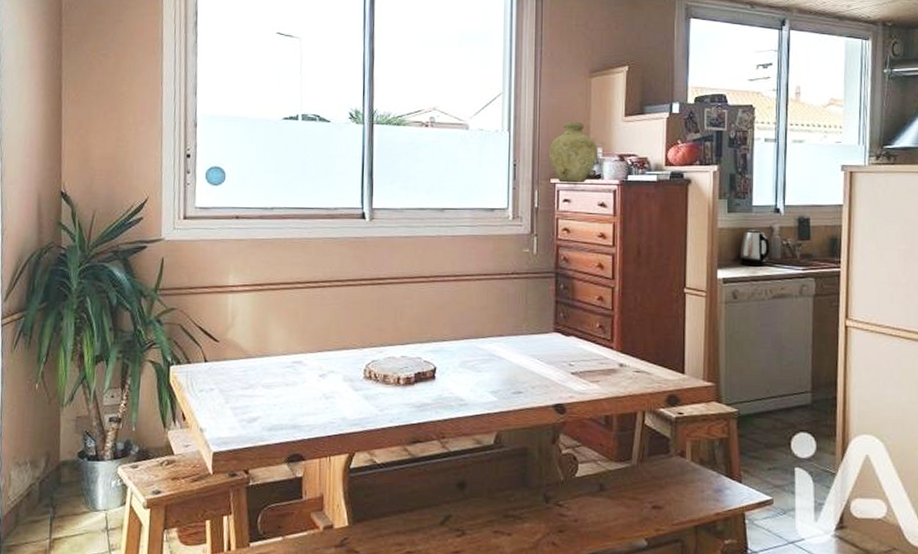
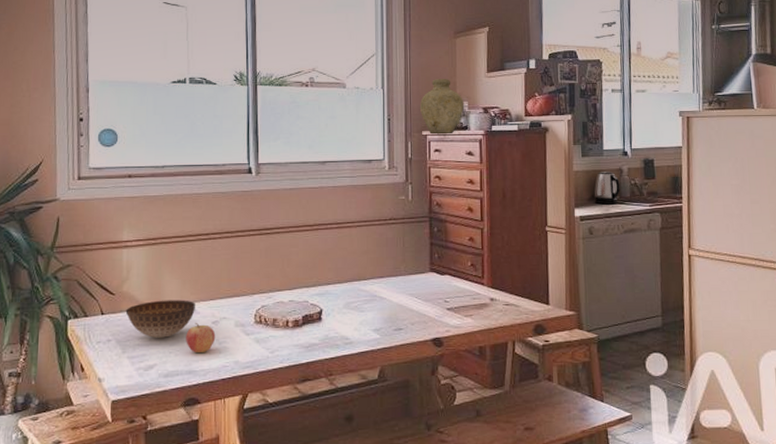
bowl: none [229,349,303,389] -> present [125,299,196,338]
fruit: none [291,374,323,408] -> present [186,322,216,354]

